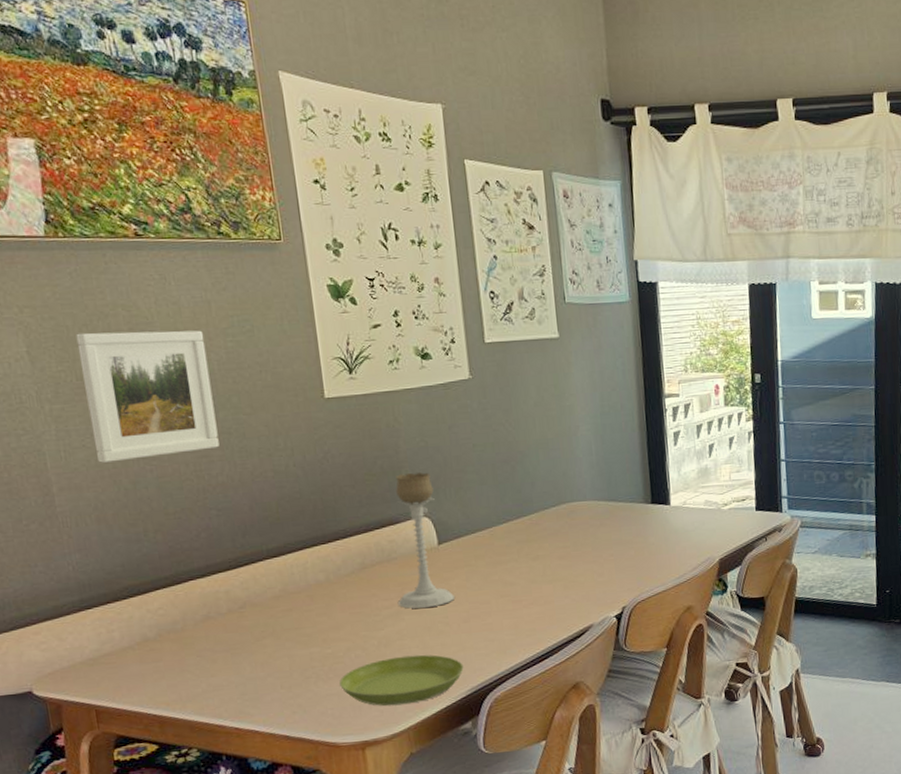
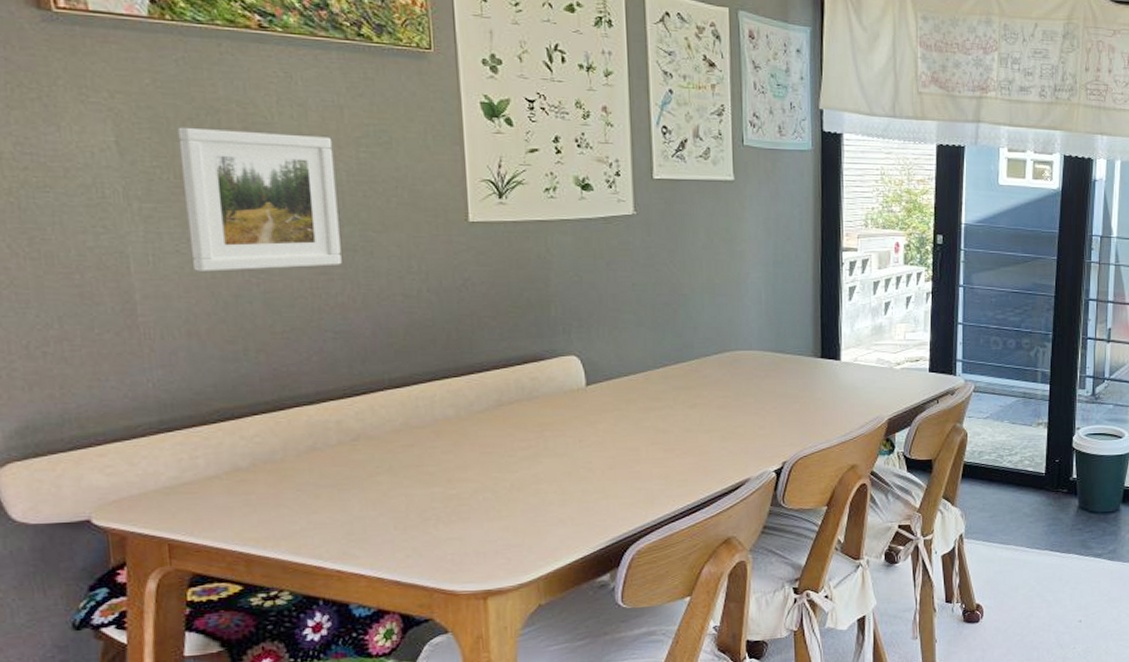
saucer: present [339,654,464,706] -> none [463,500,605,554]
candle holder: present [396,472,456,609] -> none [535,309,601,451]

